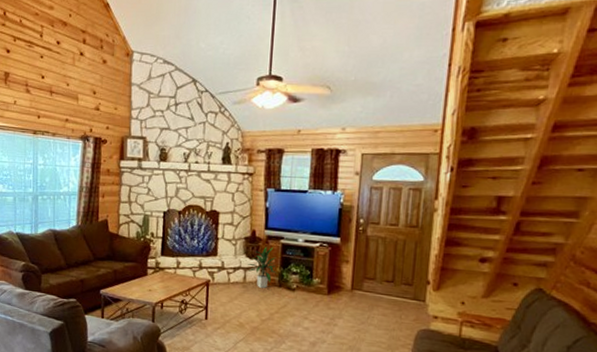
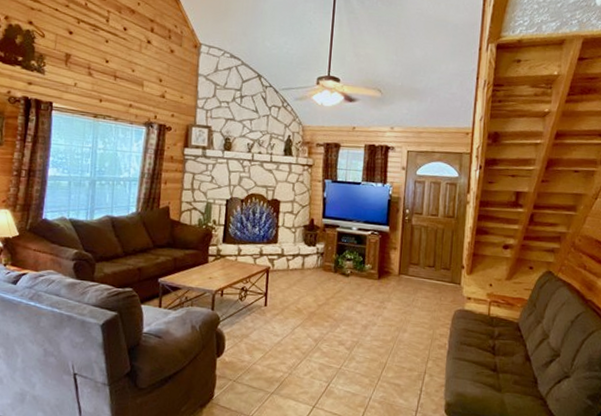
indoor plant: present [246,246,278,288] -> none [305,234,333,274]

